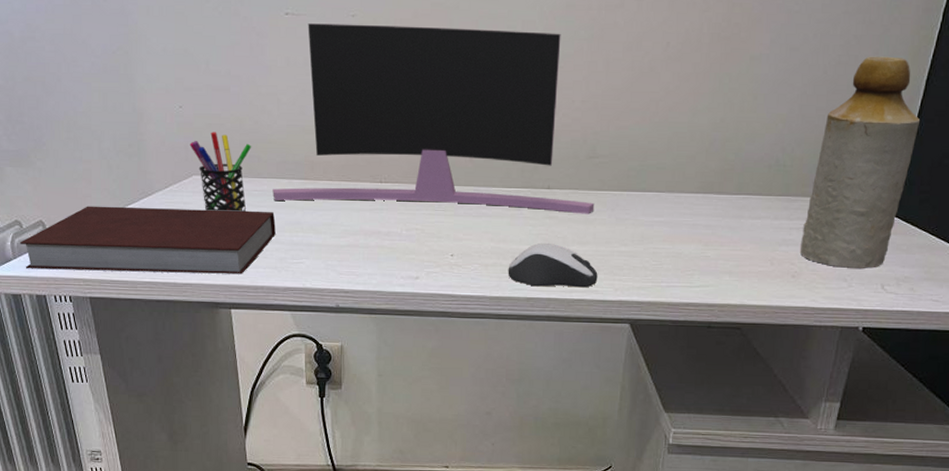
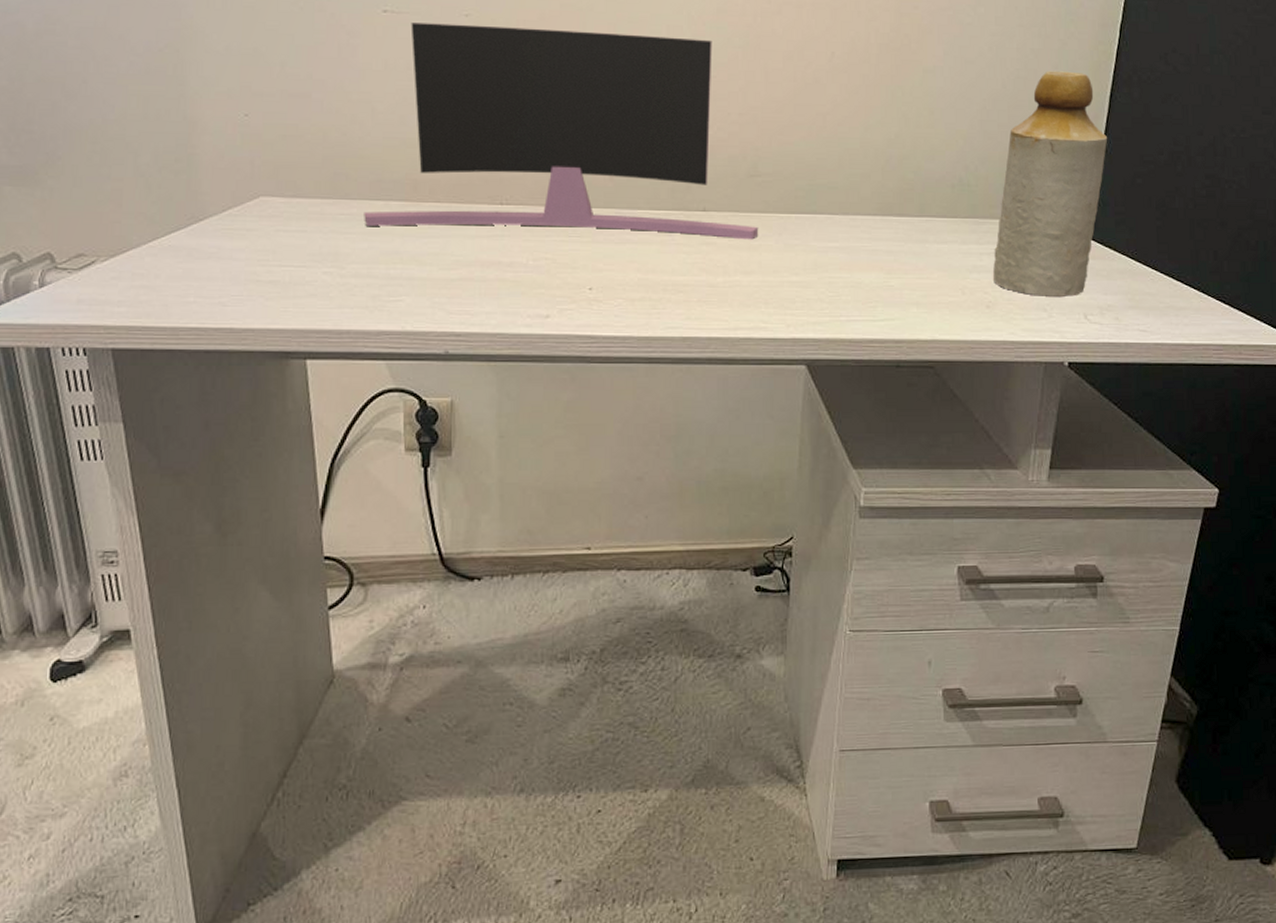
notebook: present [19,206,276,274] -> none [16,234,367,316]
pen holder: present [189,132,252,212] -> none [256,145,338,240]
computer mouse: present [508,242,598,288] -> none [659,272,766,324]

